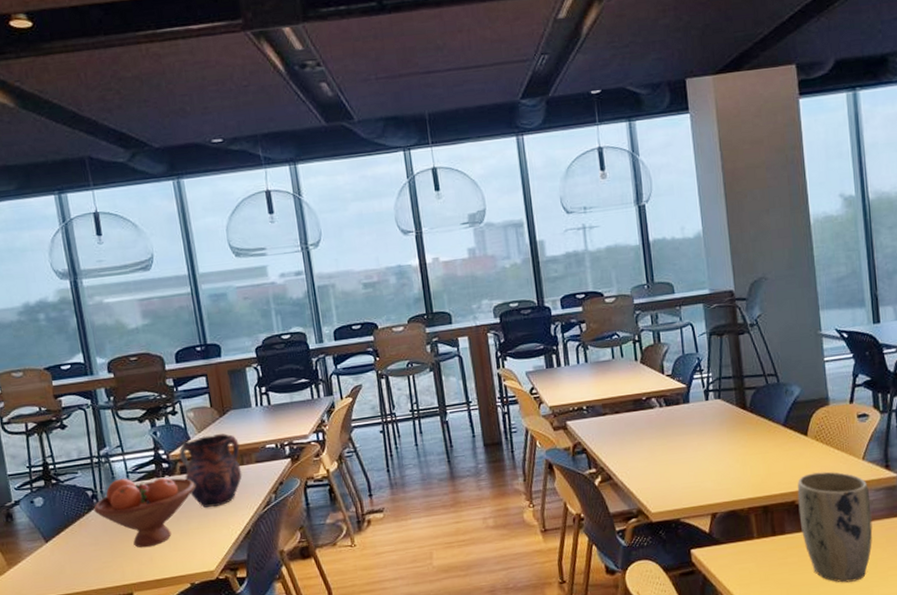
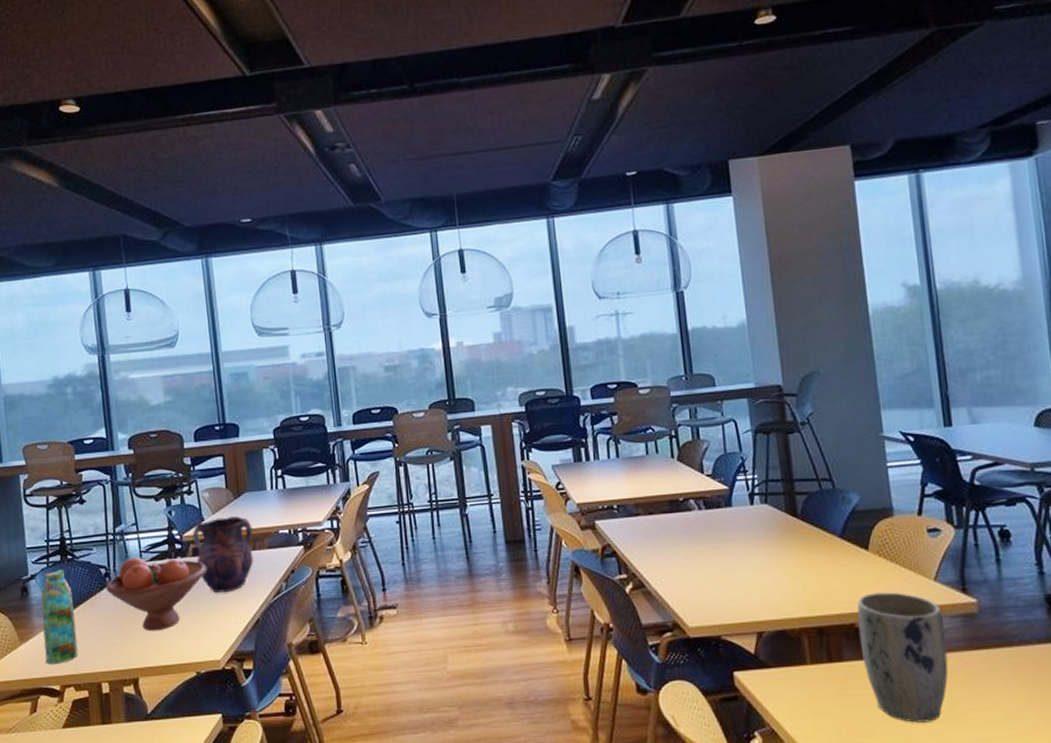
water bottle: none [27,494,70,586] -> present [41,570,78,664]

